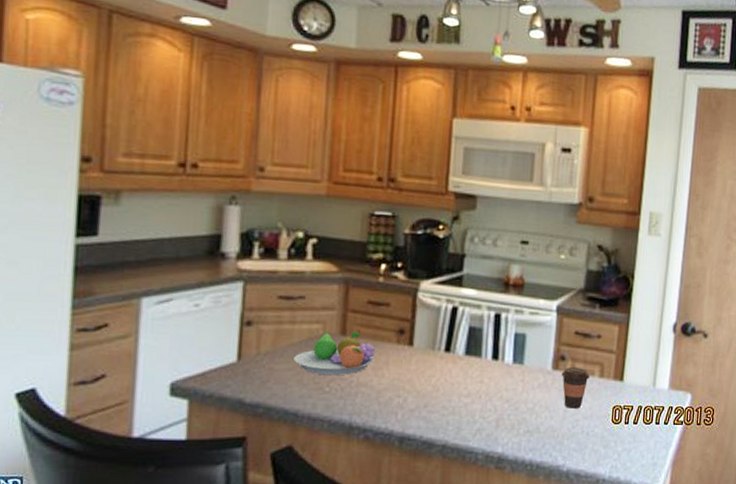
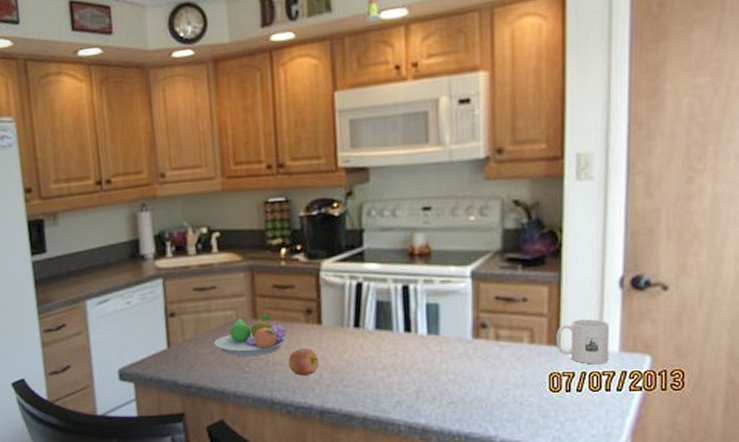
apple: none [373,369,405,399] -> present [288,347,319,375]
coffee cup: present [561,367,589,409] -> none [483,334,517,378]
mug: none [621,358,663,399] -> present [556,319,609,364]

